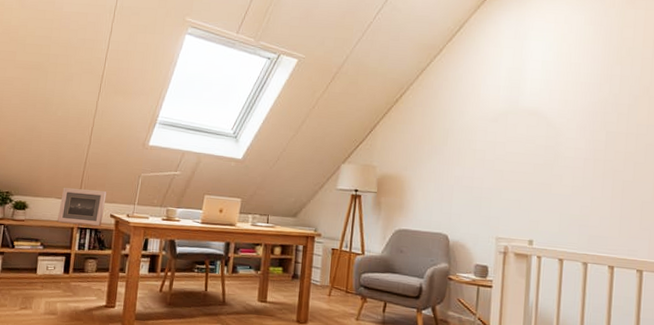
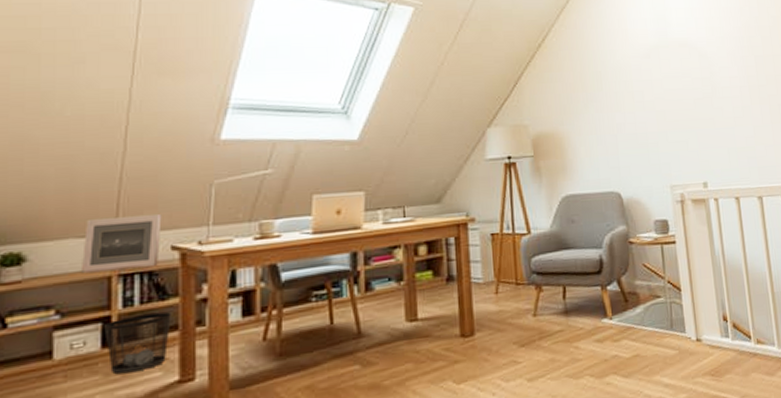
waste bin: none [66,256,106,294] -> present [104,312,171,375]

